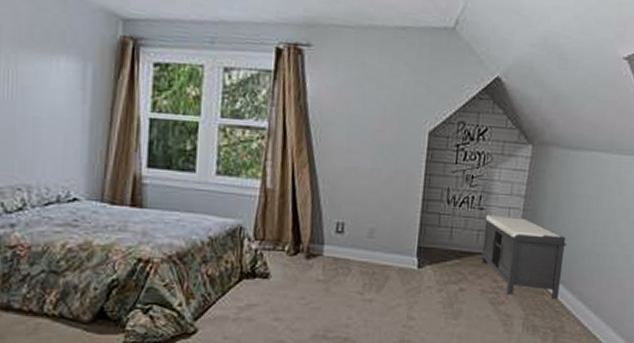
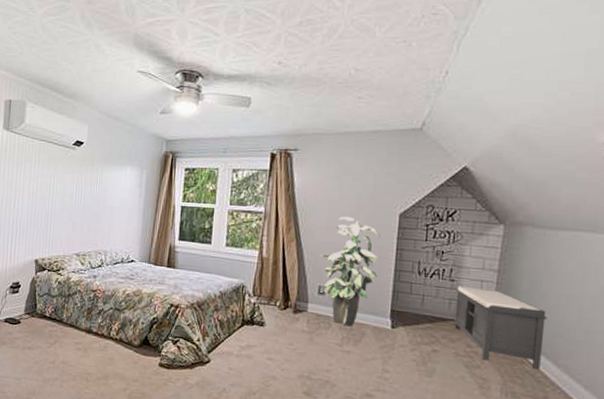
indoor plant: none [339,135,408,269] -> present [320,217,381,326]

